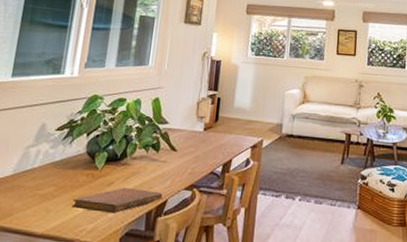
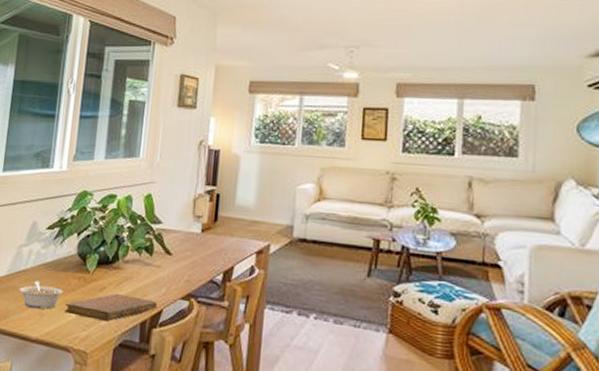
legume: none [25,179,71,206] -> present [19,280,64,309]

